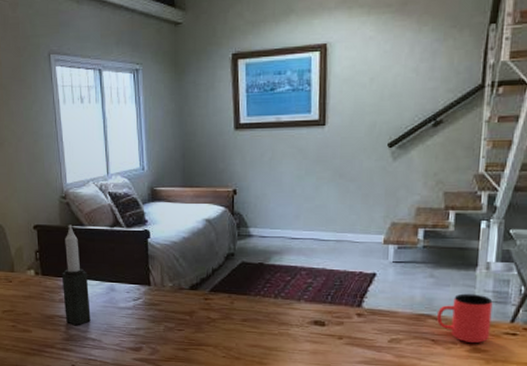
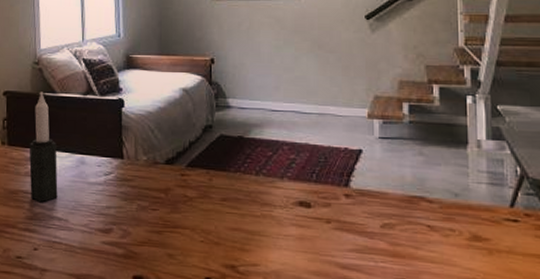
cup: present [437,293,493,343] -> none [431,173,490,230]

